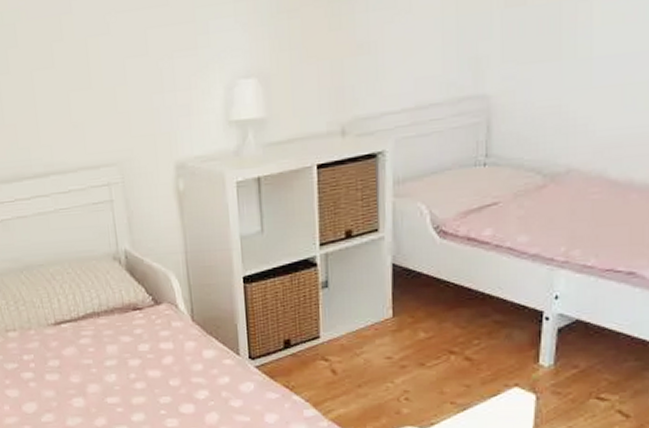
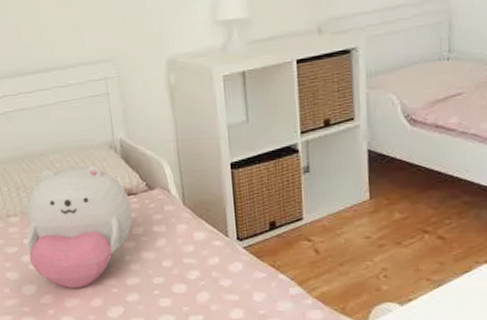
plush toy: none [26,278,138,408] -> present [26,165,133,289]

